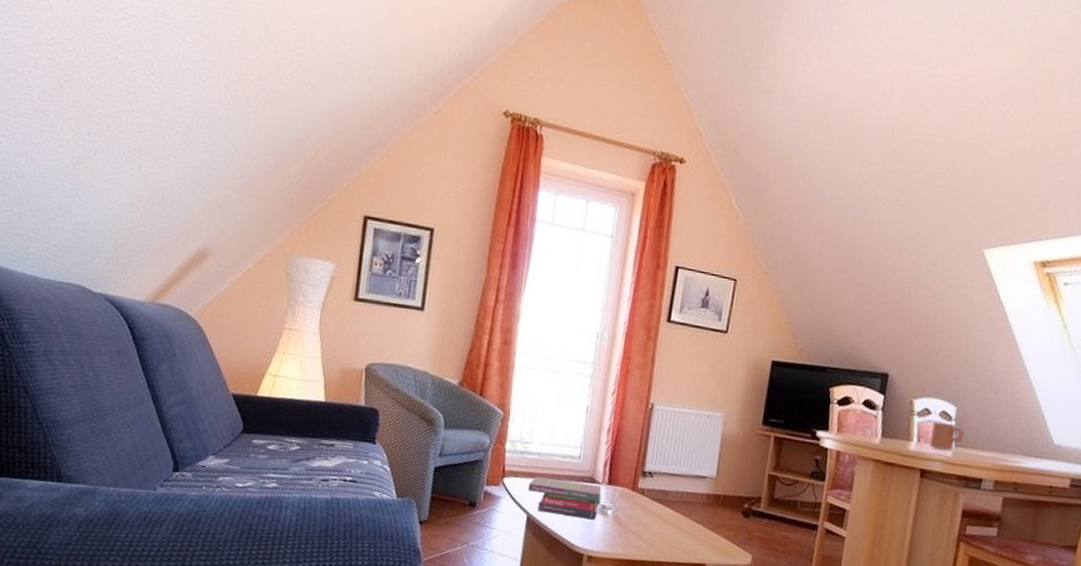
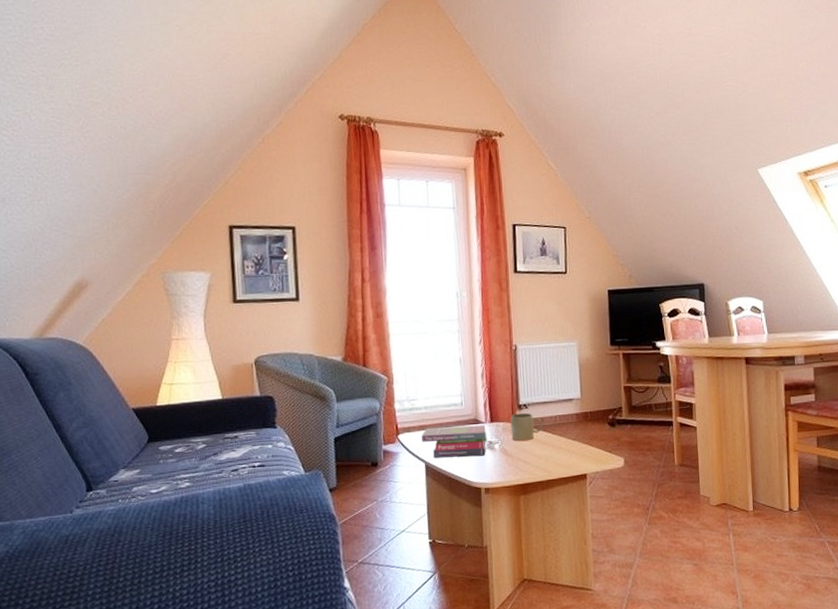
mug: none [628,480,667,514] -> present [510,412,543,442]
cup: present [929,421,965,451] -> none [747,315,773,339]

